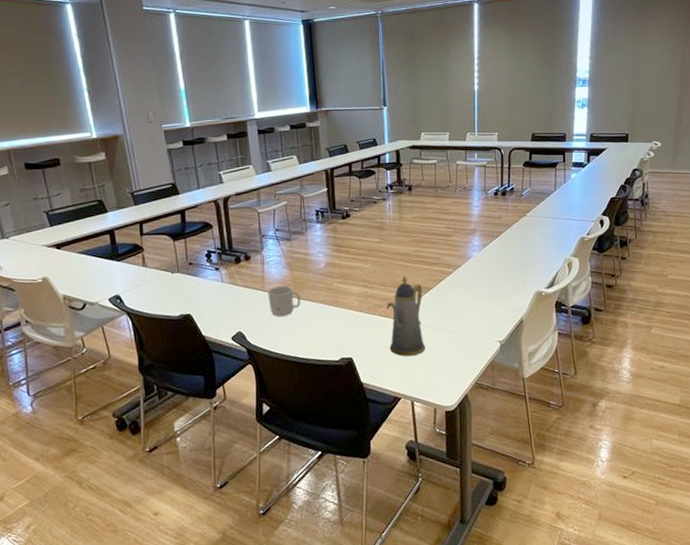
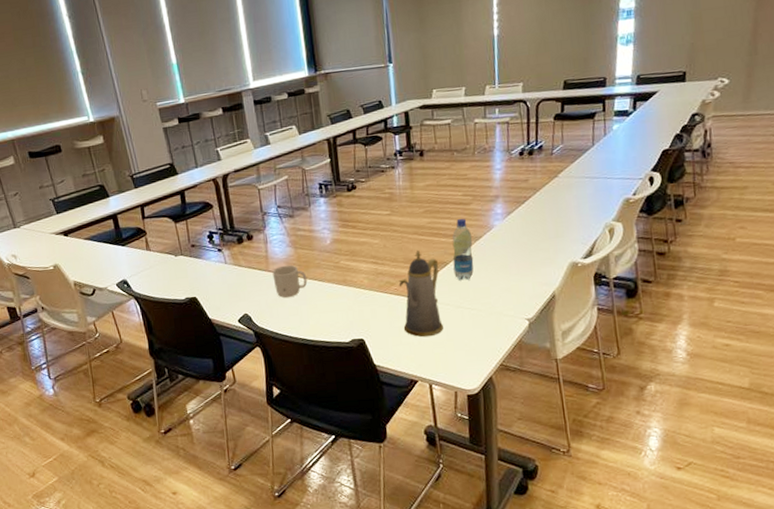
bottle: none [435,248,454,305] -> present [452,218,474,281]

